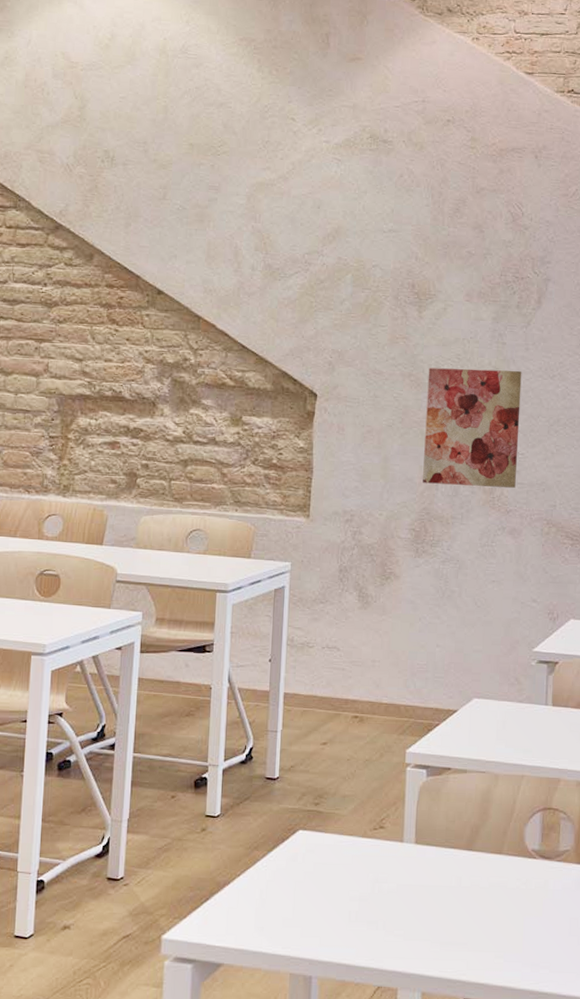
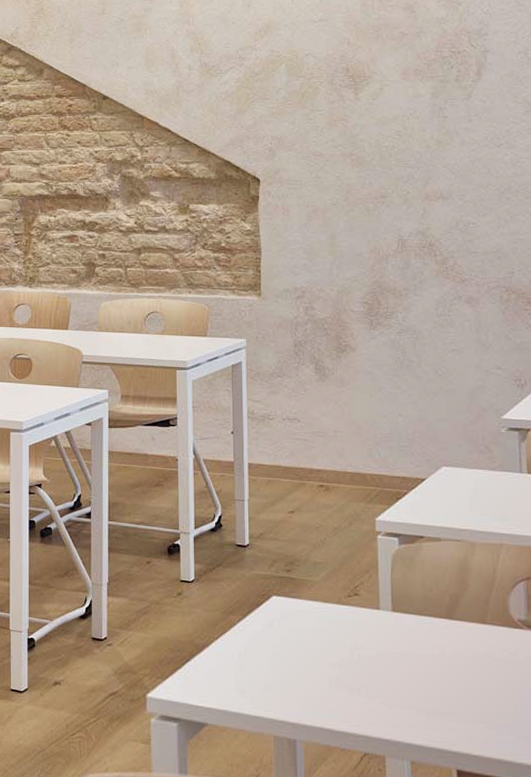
wall art: present [423,367,522,488] -> none [369,142,469,257]

